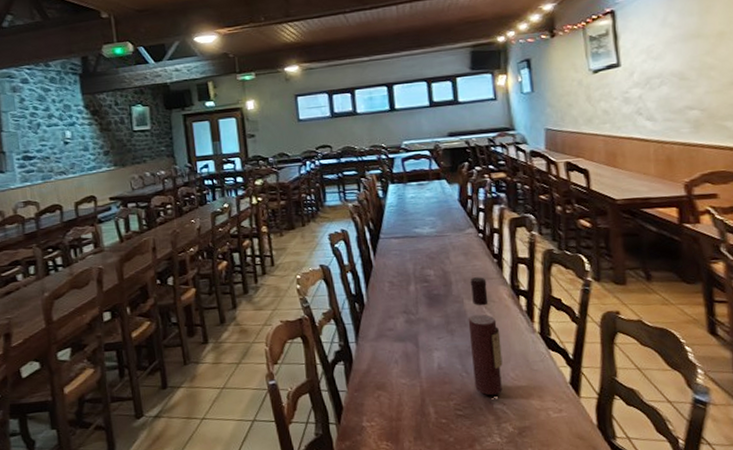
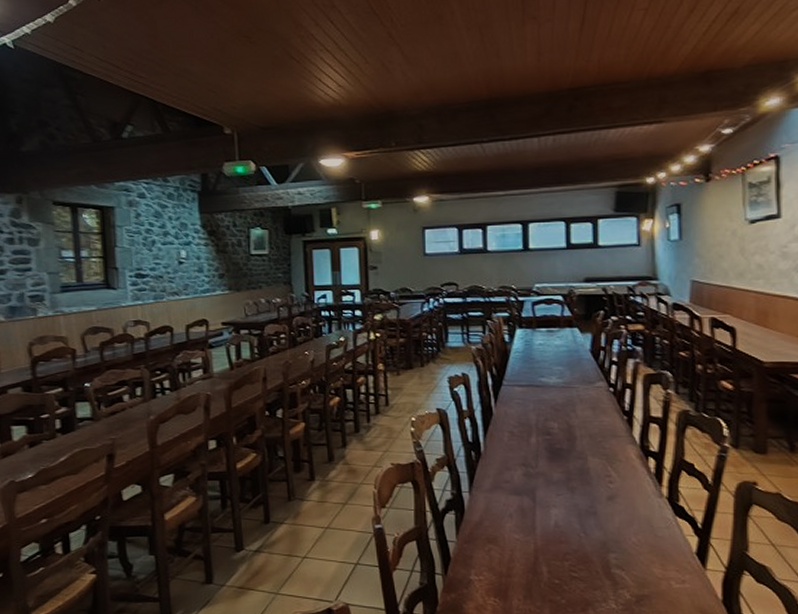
wine bottle: present [468,277,503,396] -> none [590,434,625,560]

